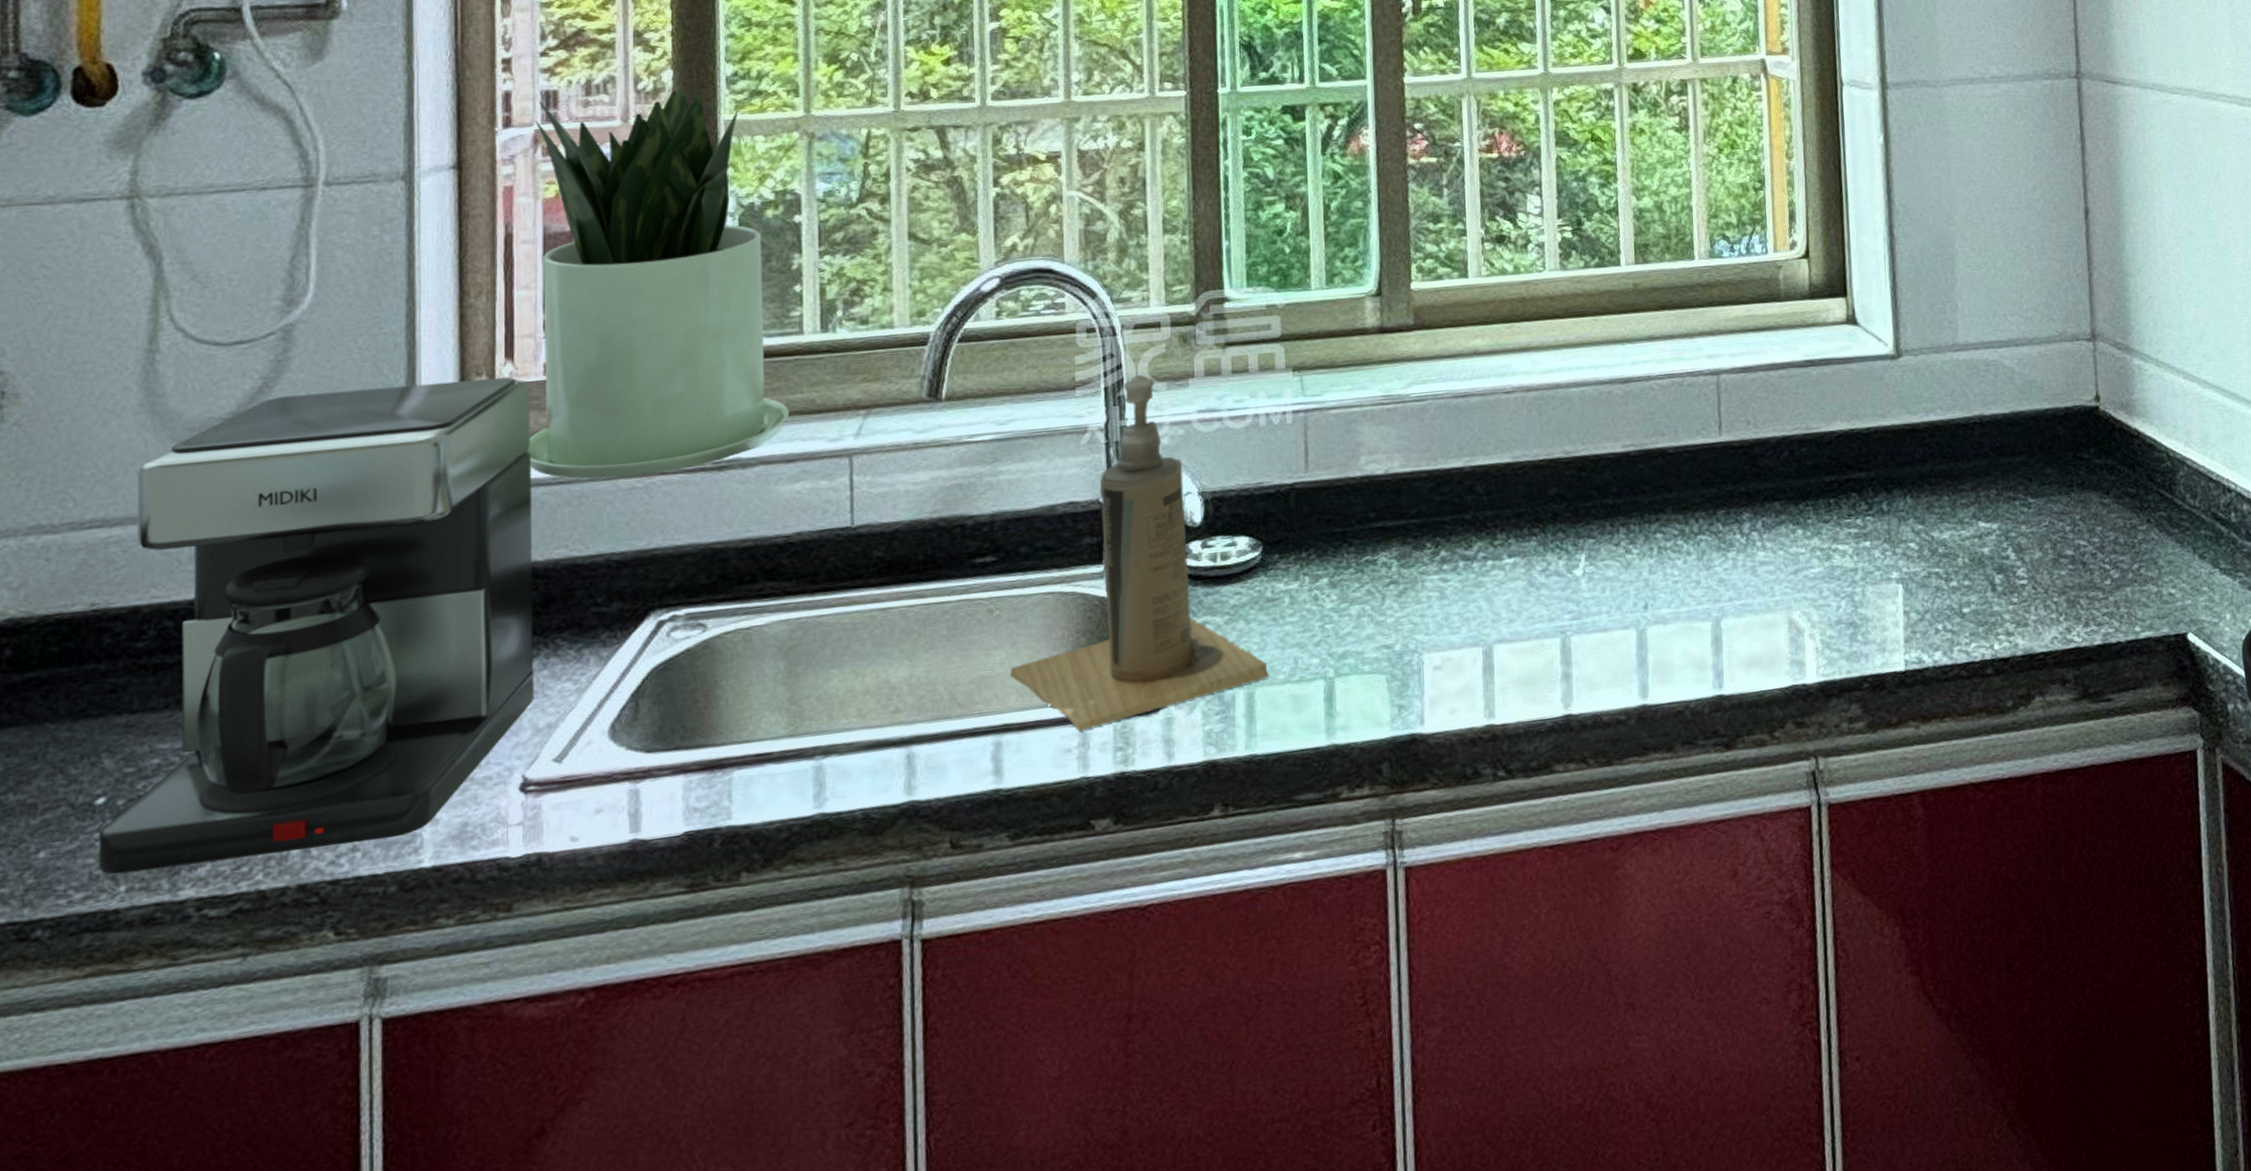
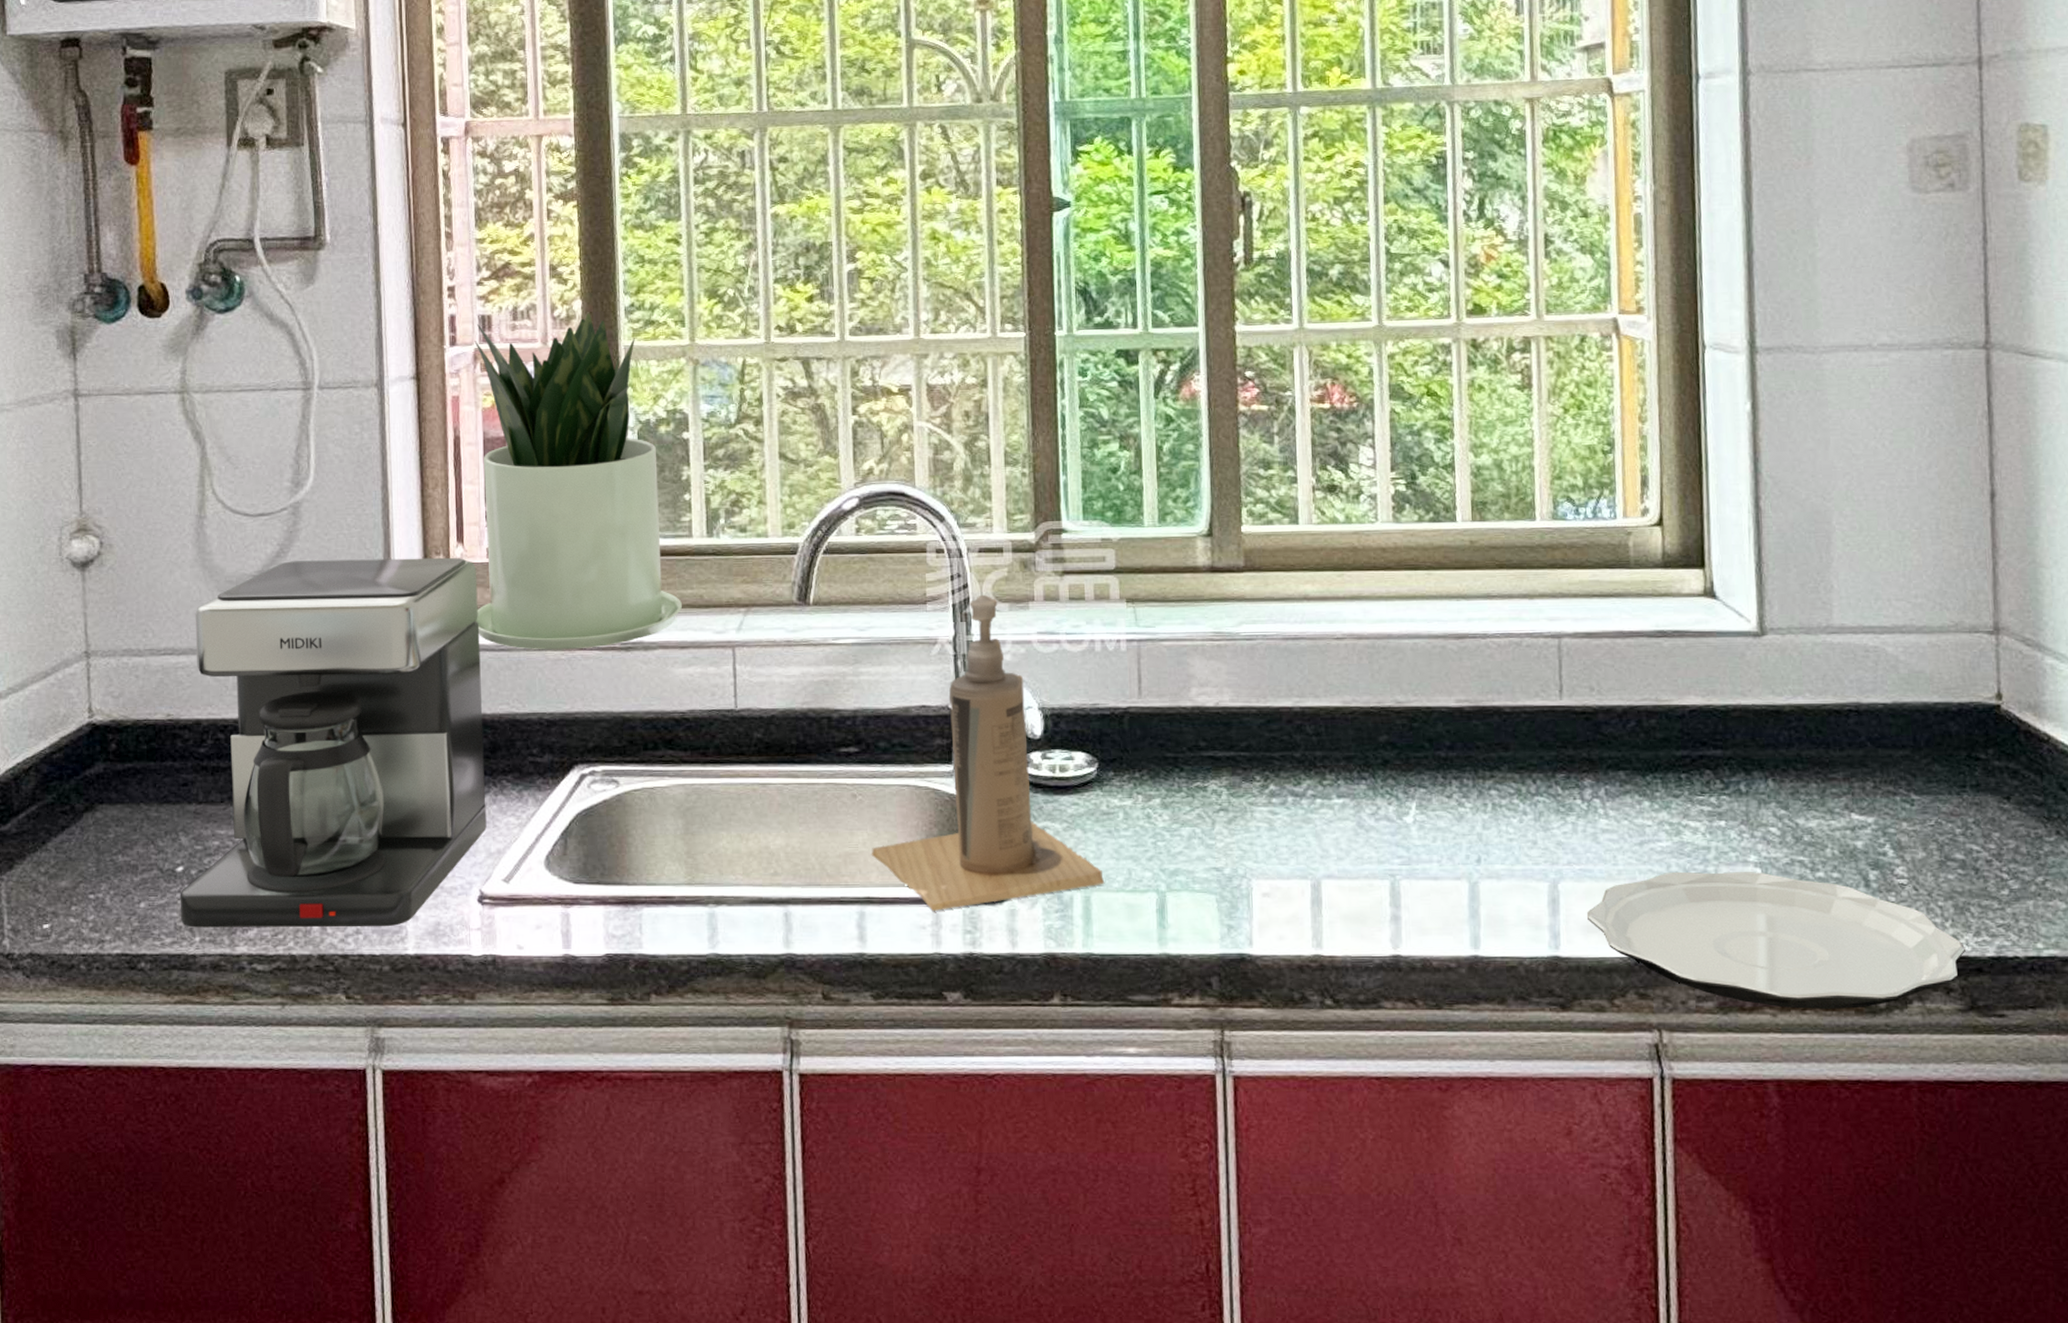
plate: none [1748,587,2077,719] -> present [1587,871,1965,1010]

